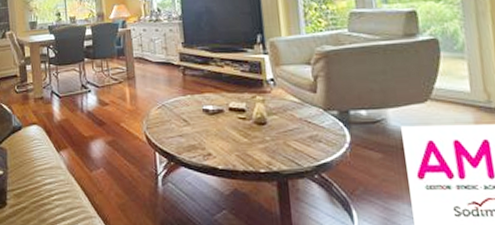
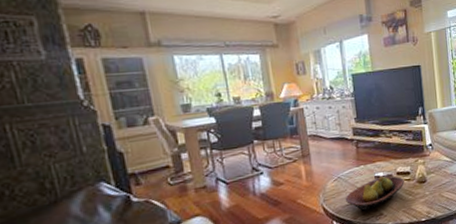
fruit bowl: none [169,110,238,146] -> present [345,175,405,211]

